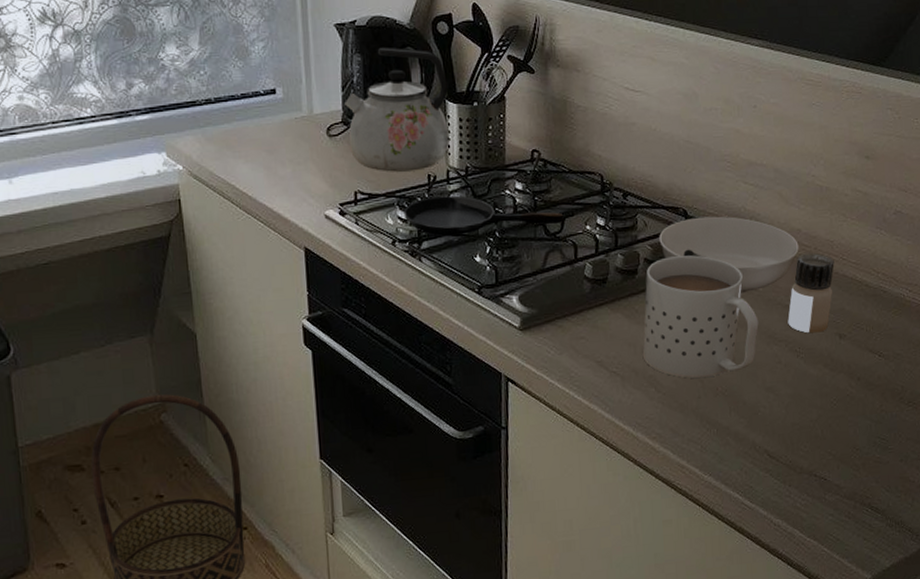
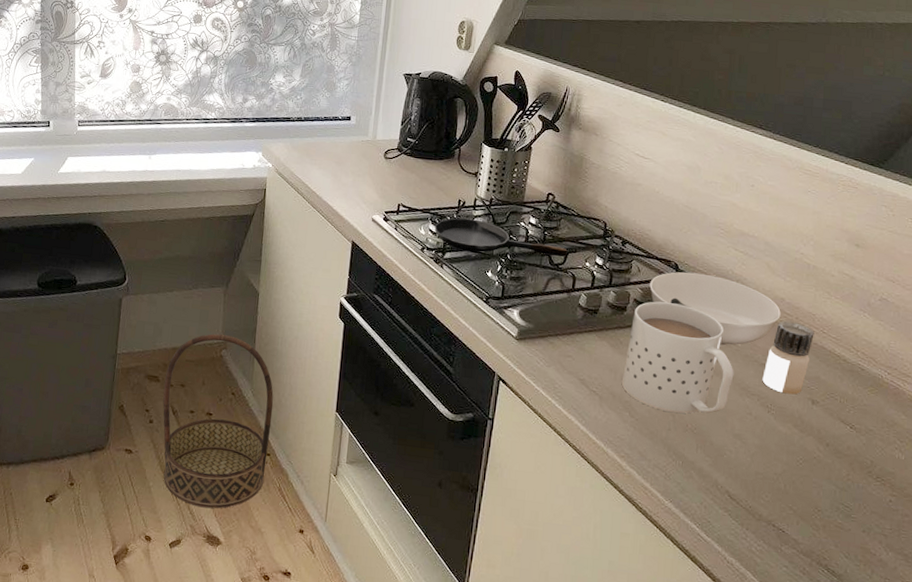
kettle: present [345,47,449,172] -> none [399,95,487,195]

